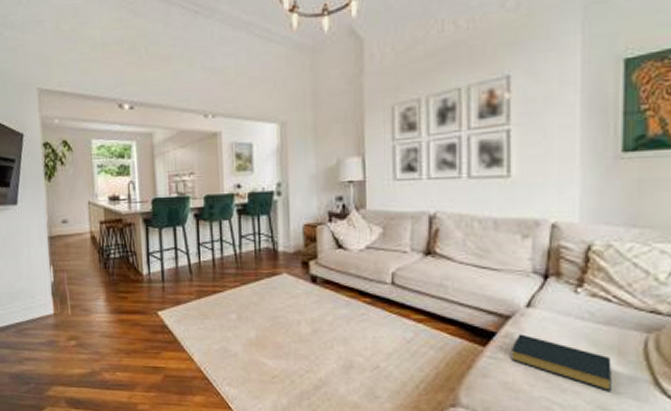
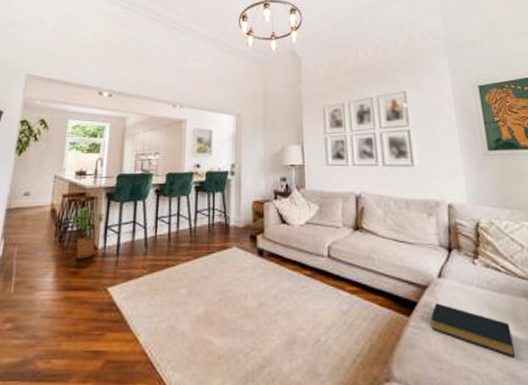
house plant: none [109,233,144,285] -> present [68,207,104,259]

